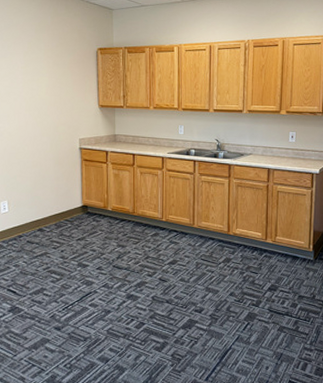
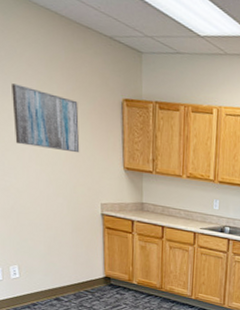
wall art: none [7,47,62,98] -> present [10,83,80,153]

